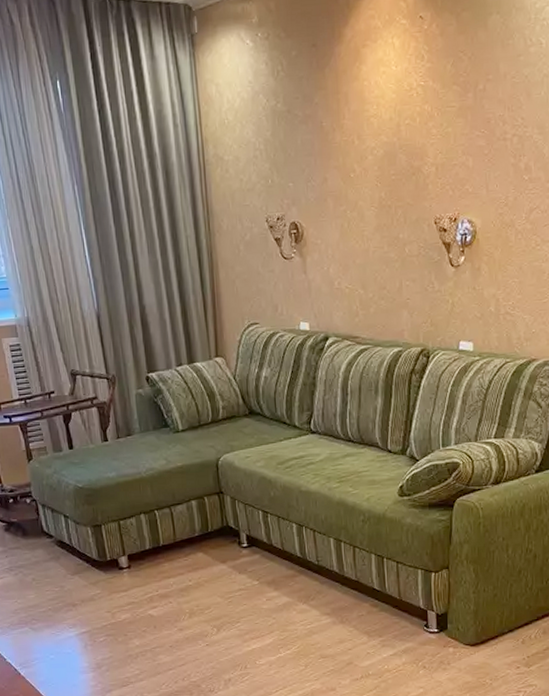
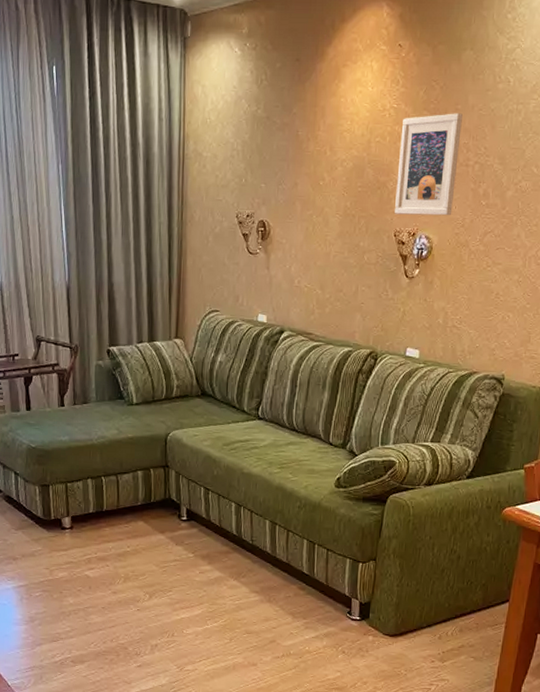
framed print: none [431,83,495,200] -> present [395,113,463,216]

